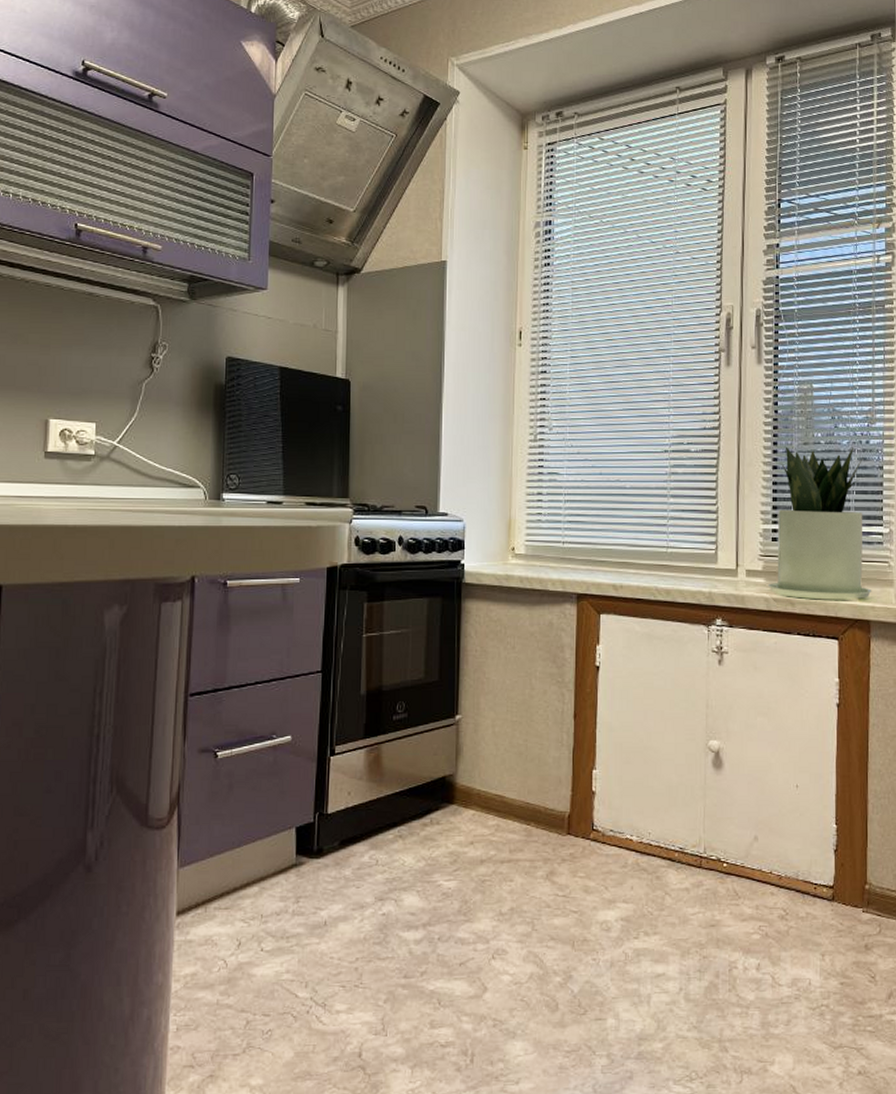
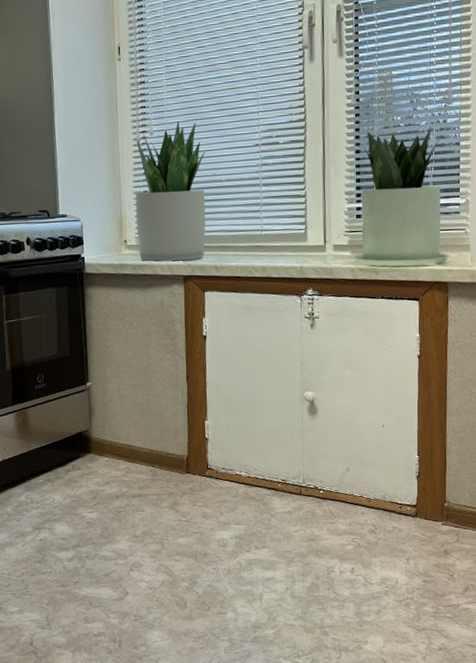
planter: none [526,417,610,576] -> present [135,120,206,262]

